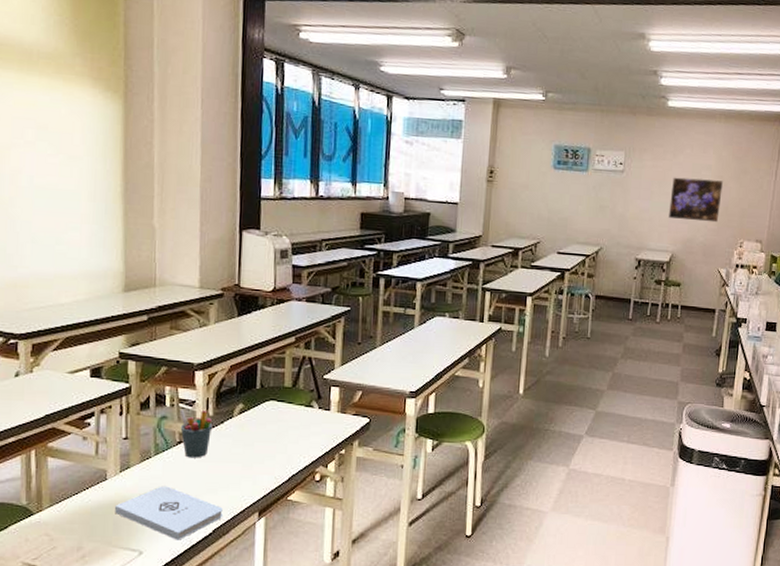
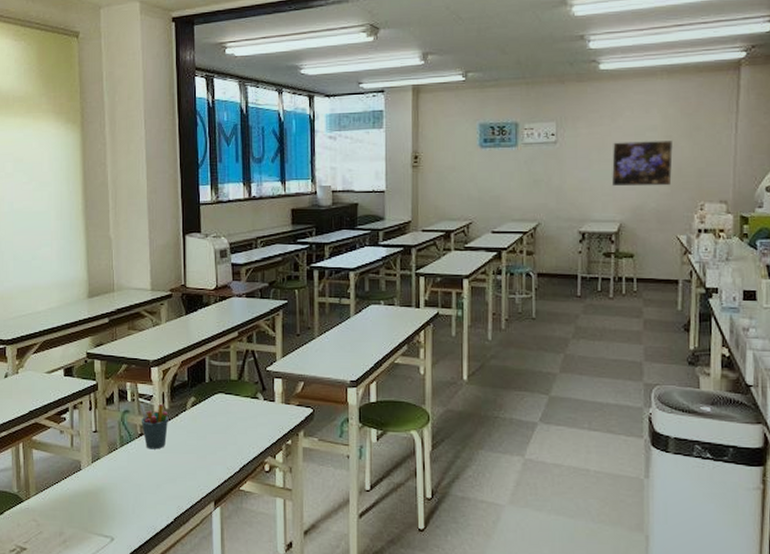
notepad: present [115,486,223,540] -> none [89,476,182,528]

